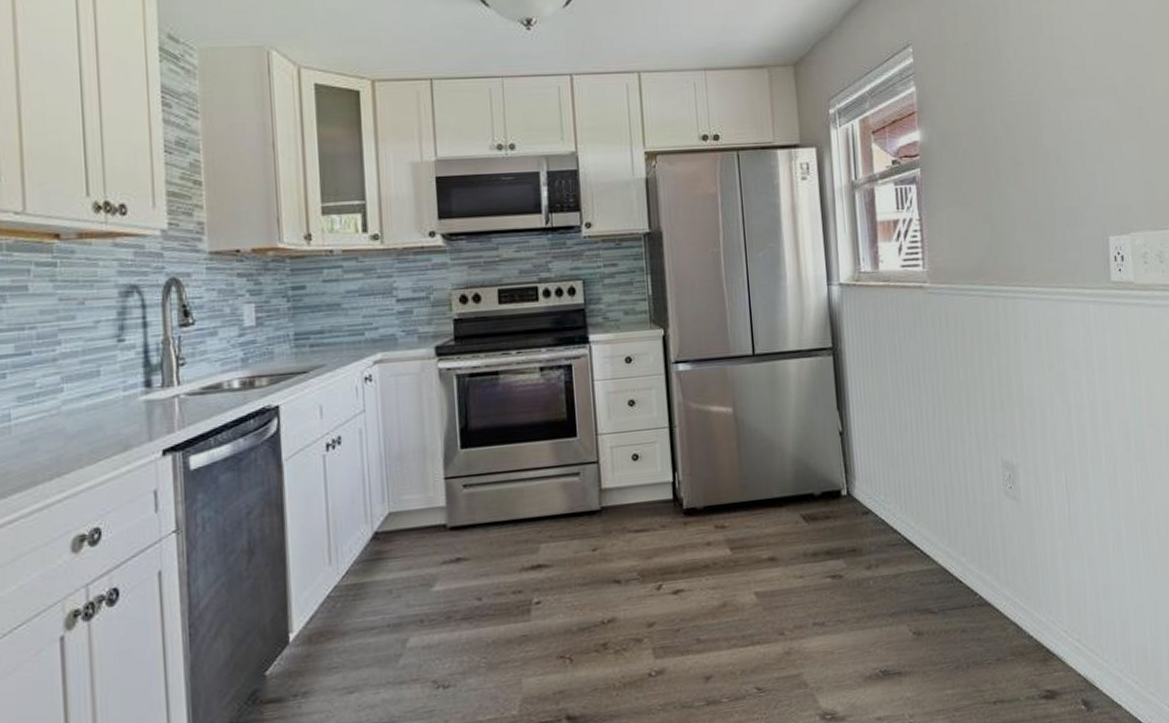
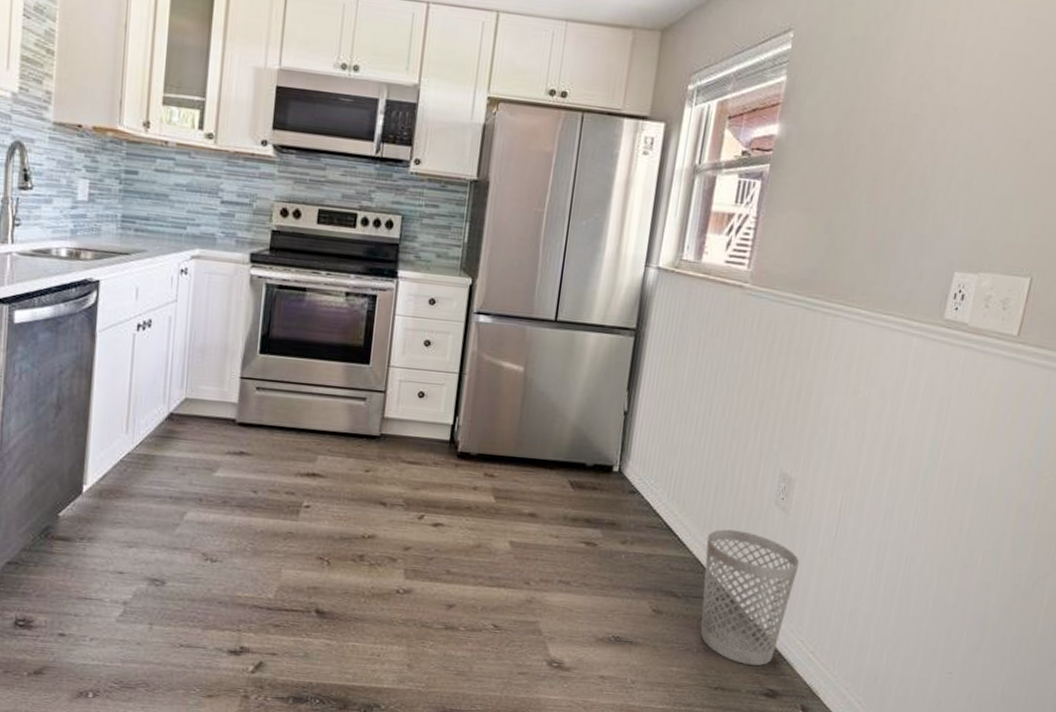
wastebasket: none [948,529,1043,670] -> present [700,529,800,666]

